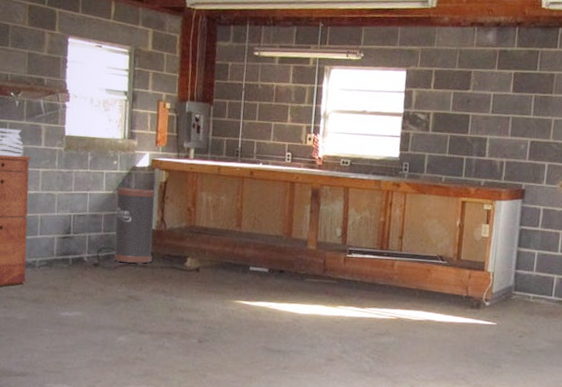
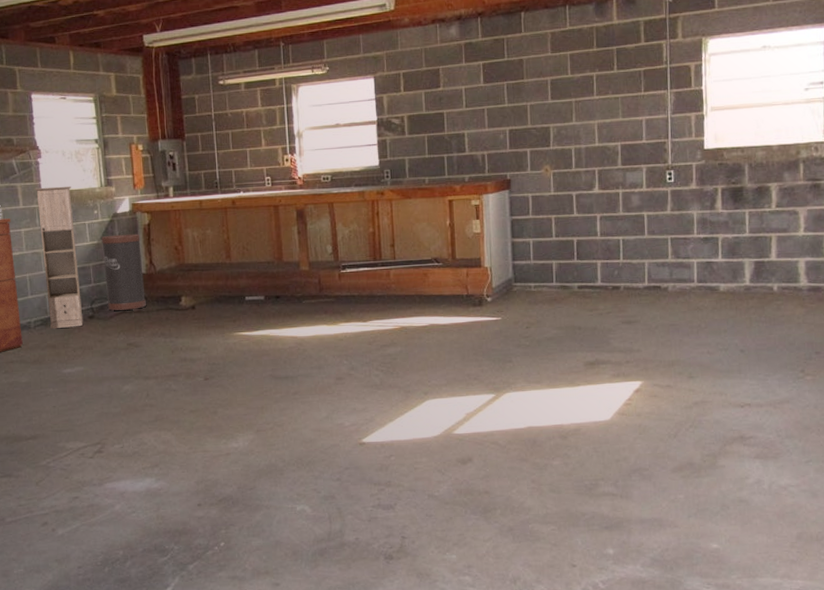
storage cabinet: none [55,130,95,273] -> present [34,186,83,329]

